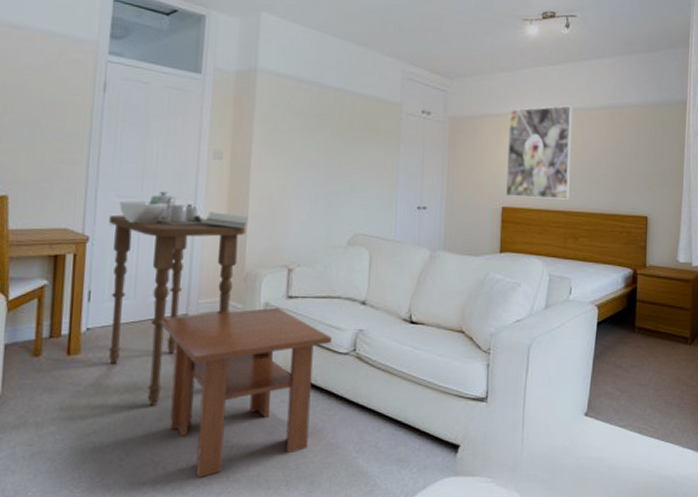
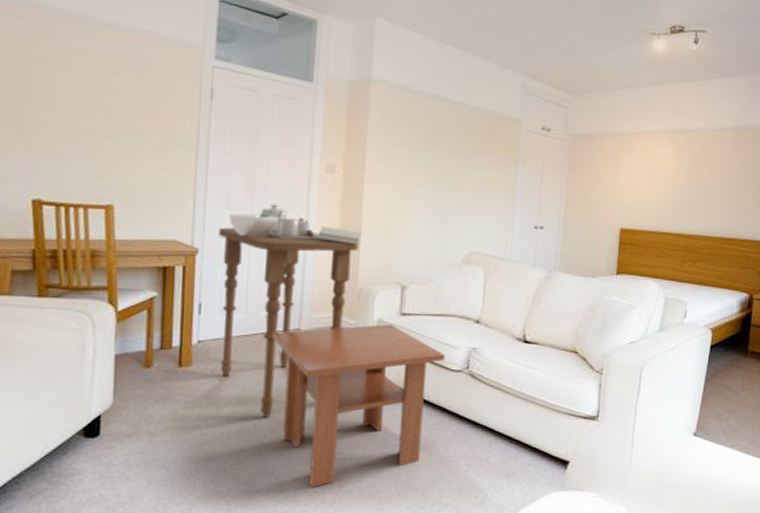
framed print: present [505,105,572,200] -> none [624,125,697,223]

